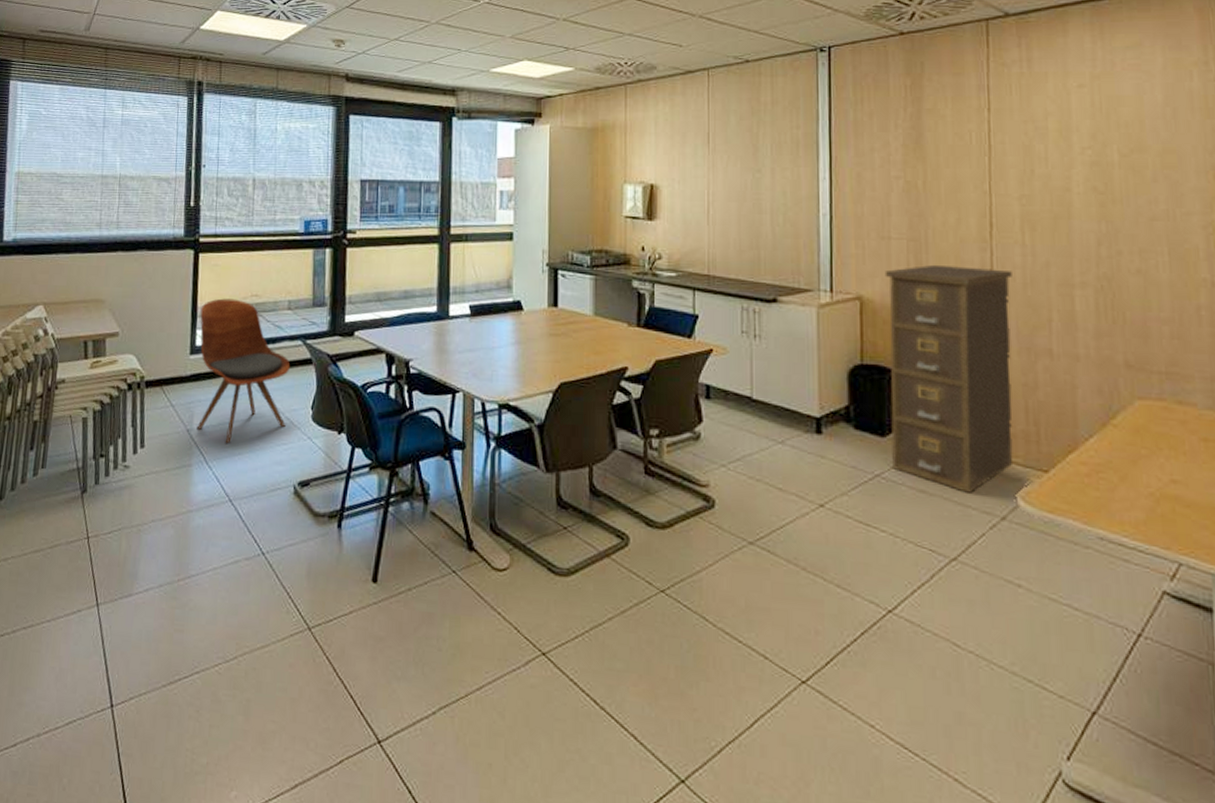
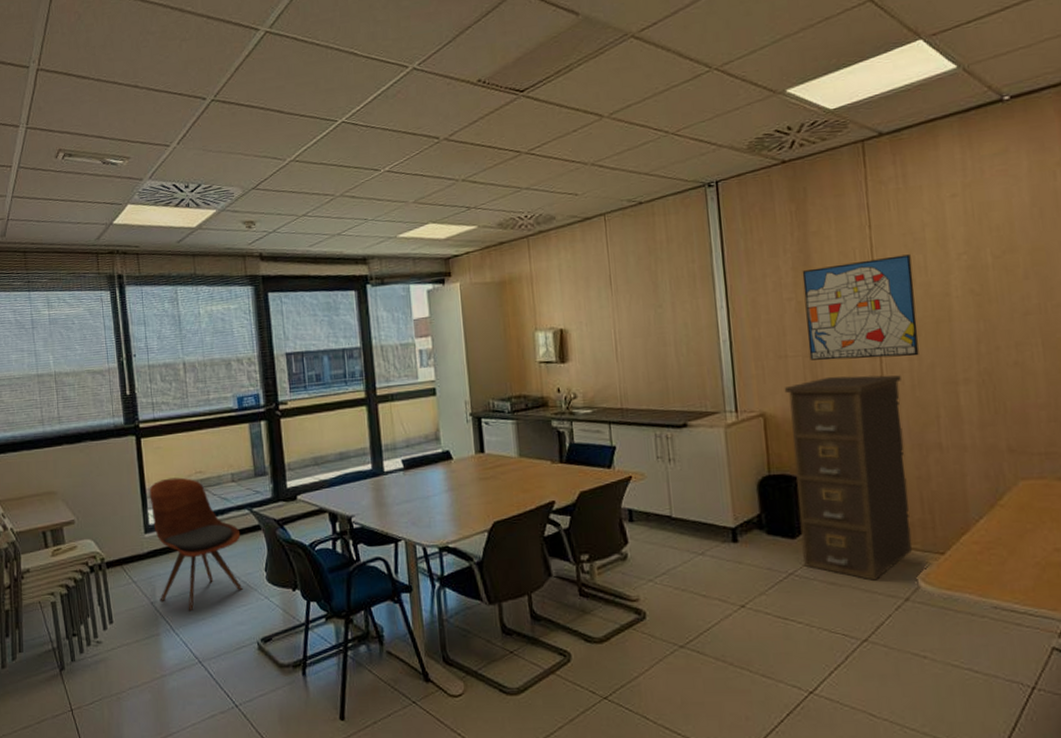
wall art: none [913,143,1034,252] -> present [802,254,919,361]

